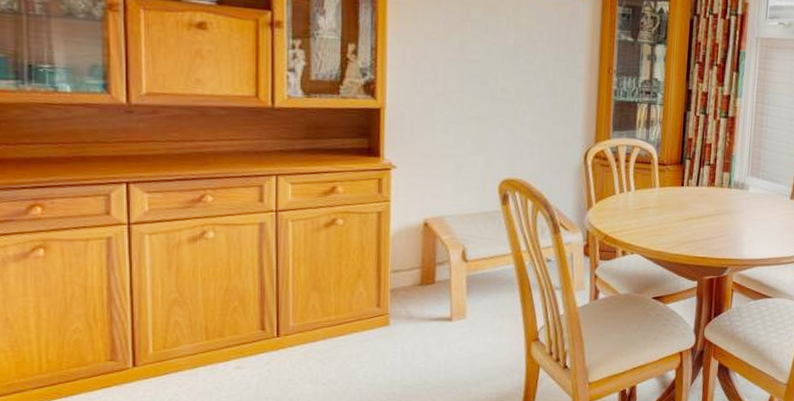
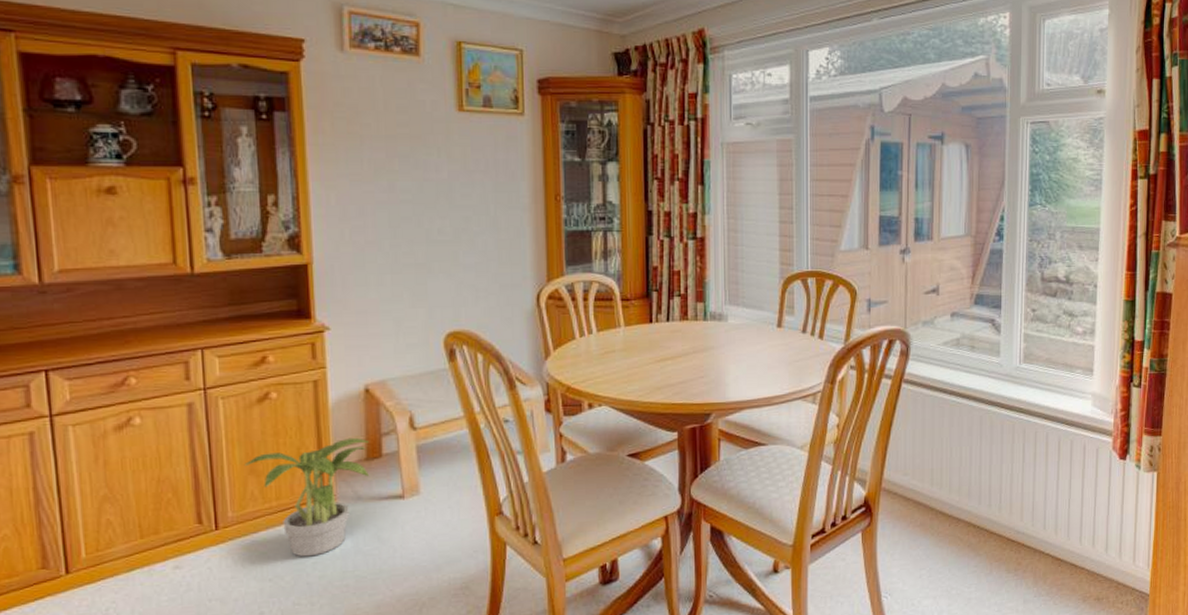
potted plant: none [309,264,424,366] -> present [245,437,369,557]

